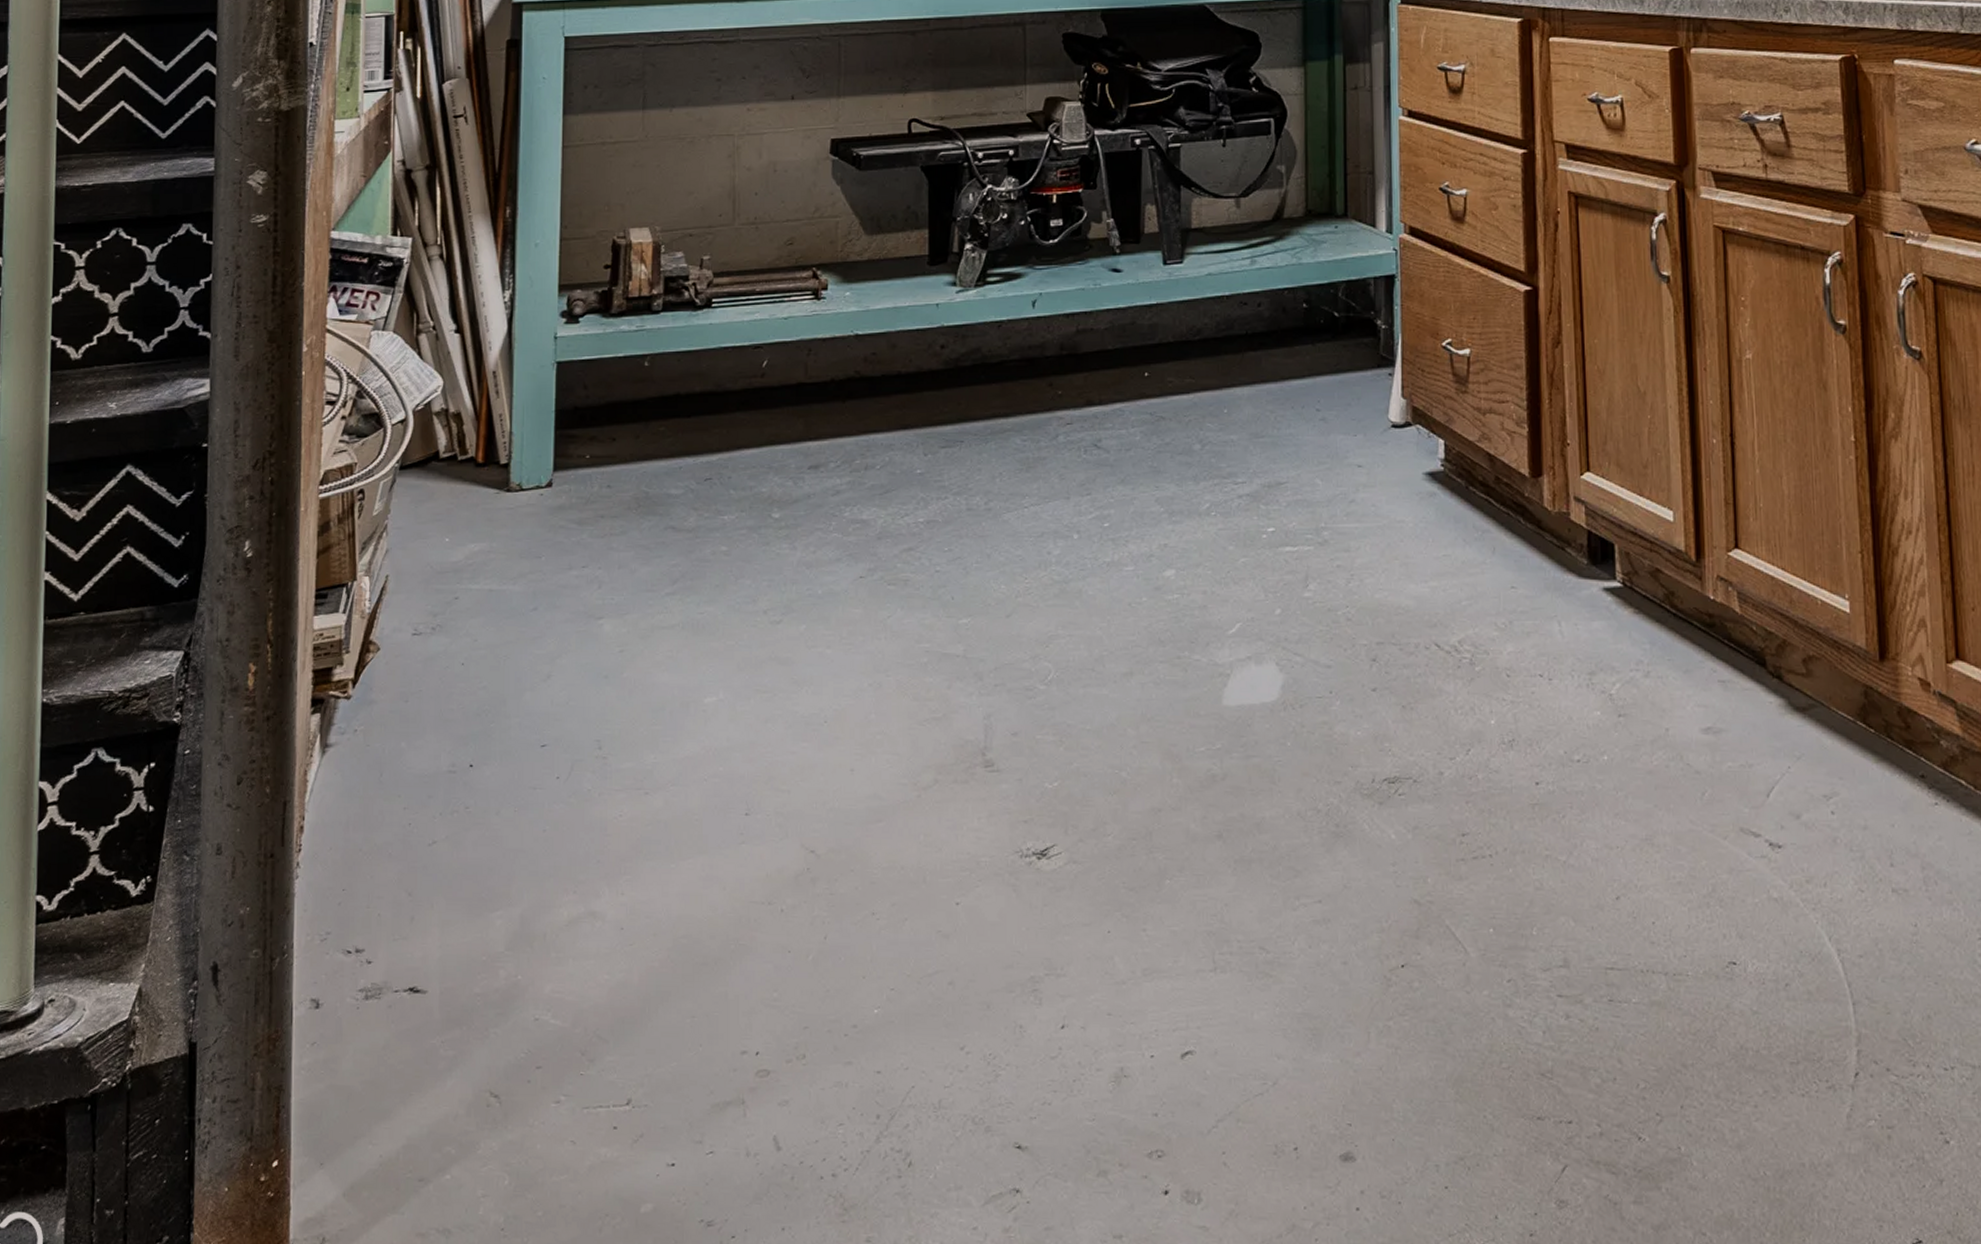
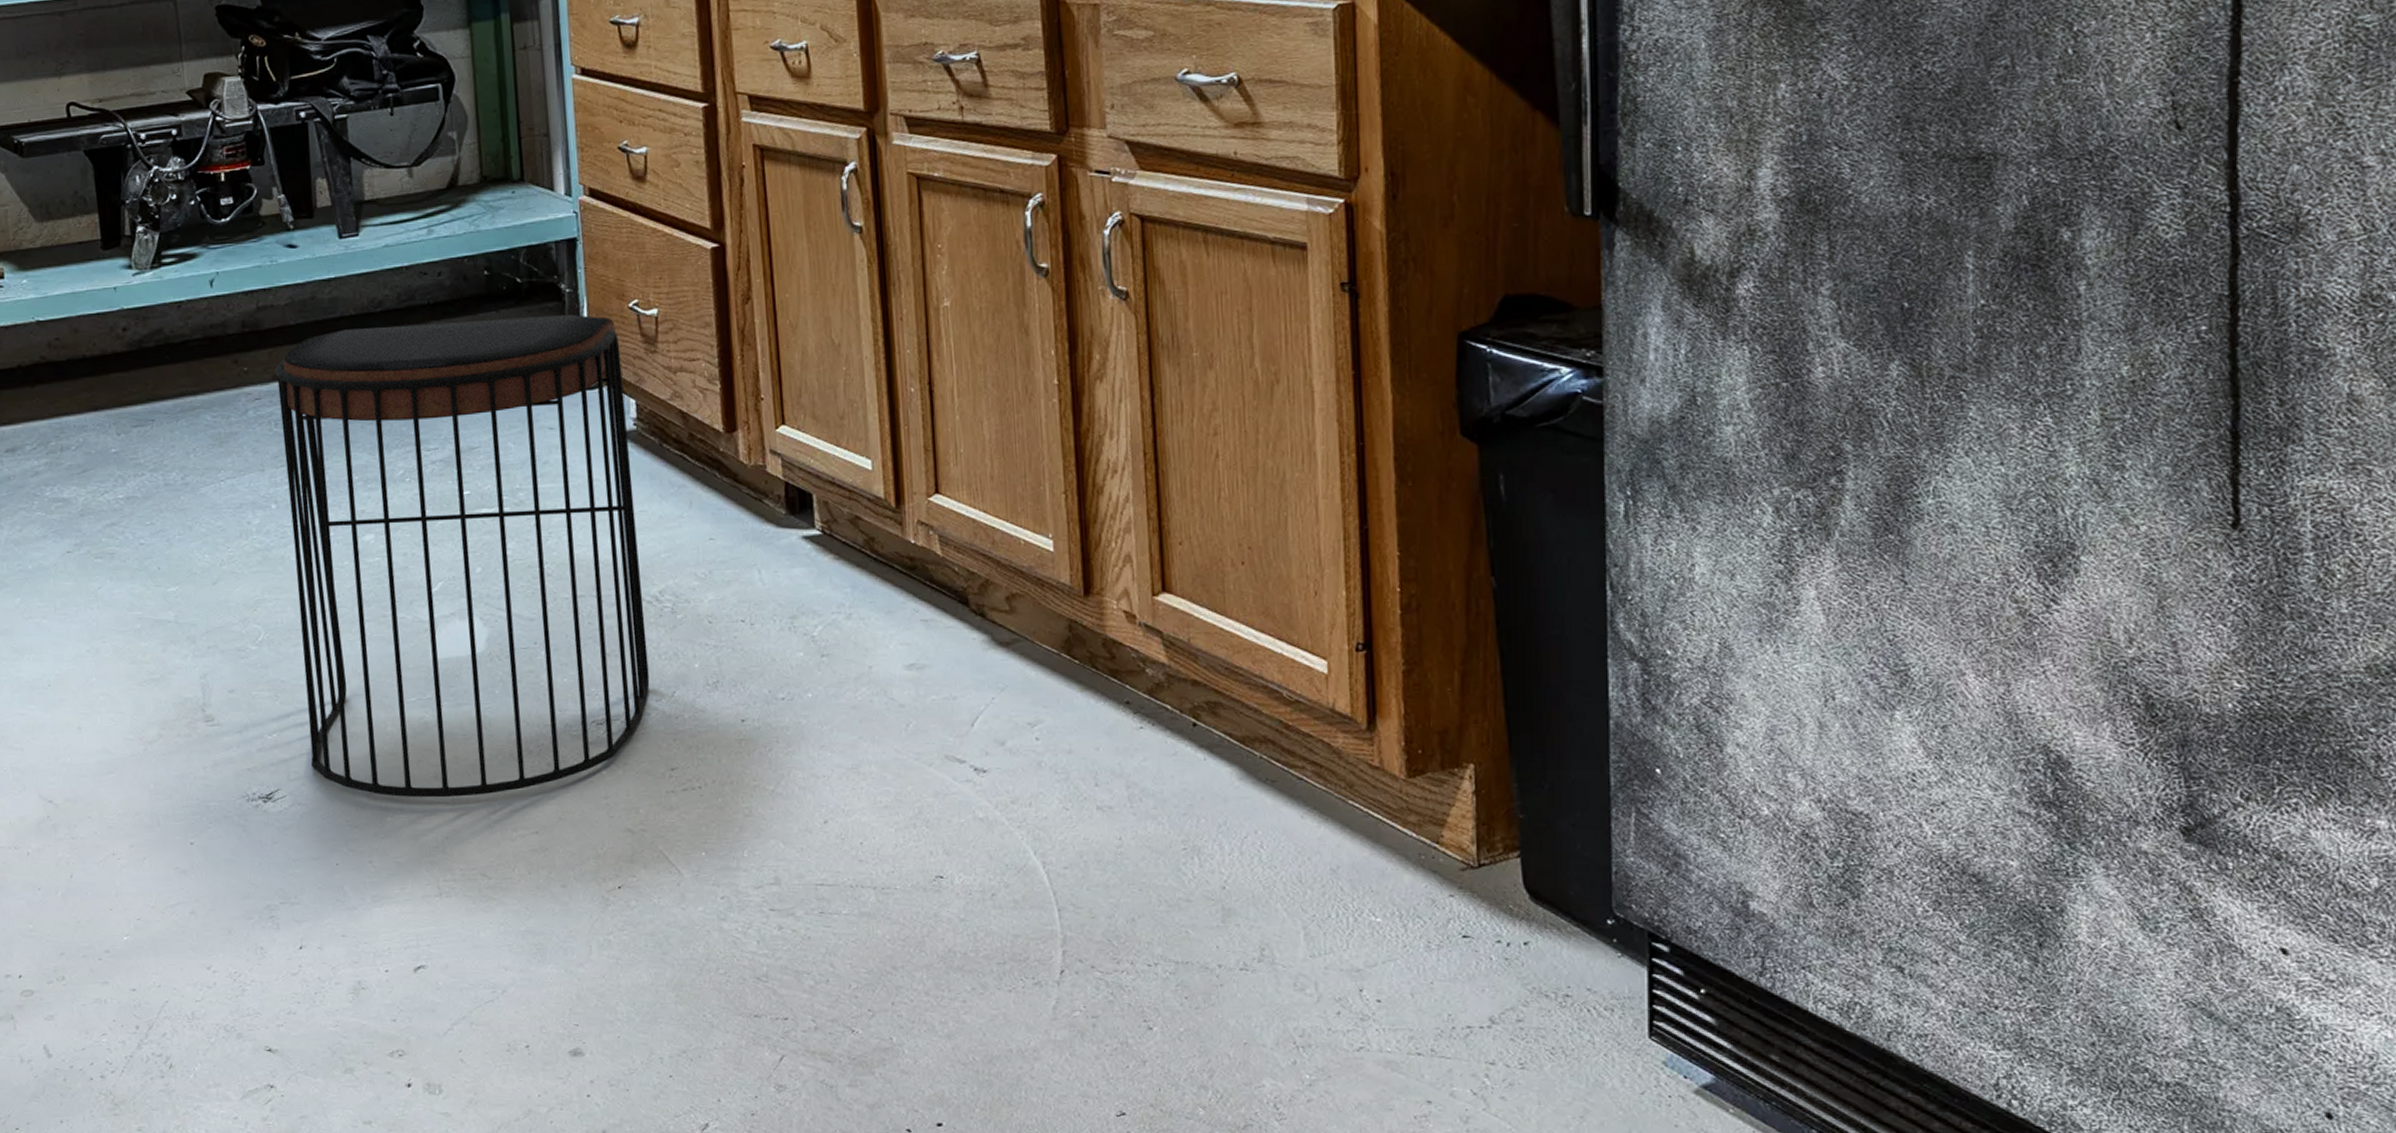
stool: none [1089,351,1445,860] -> present [275,314,650,798]

